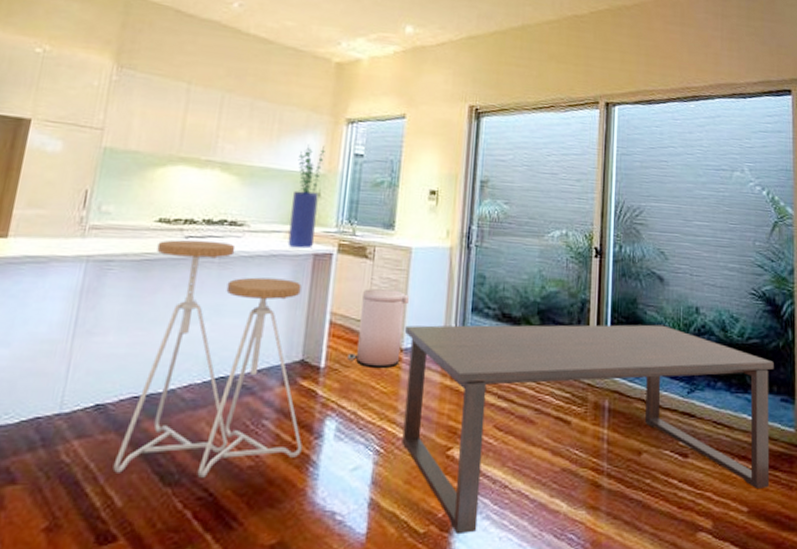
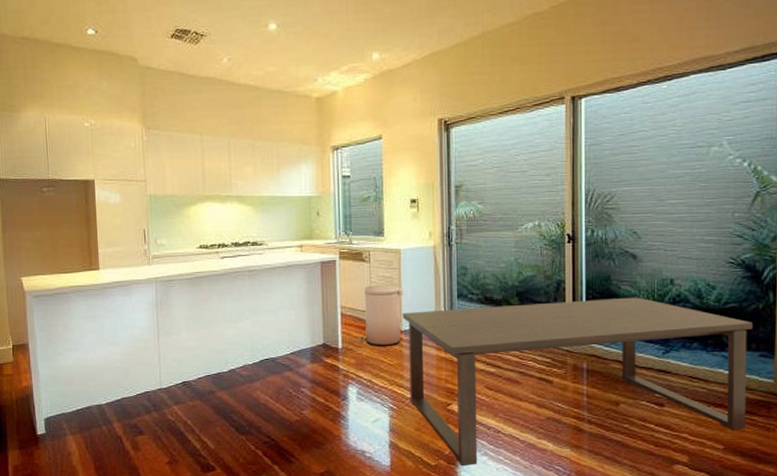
bar stool: present [112,240,302,478] -> none [202,259,333,429]
vase: present [287,143,325,249] -> none [297,172,320,258]

